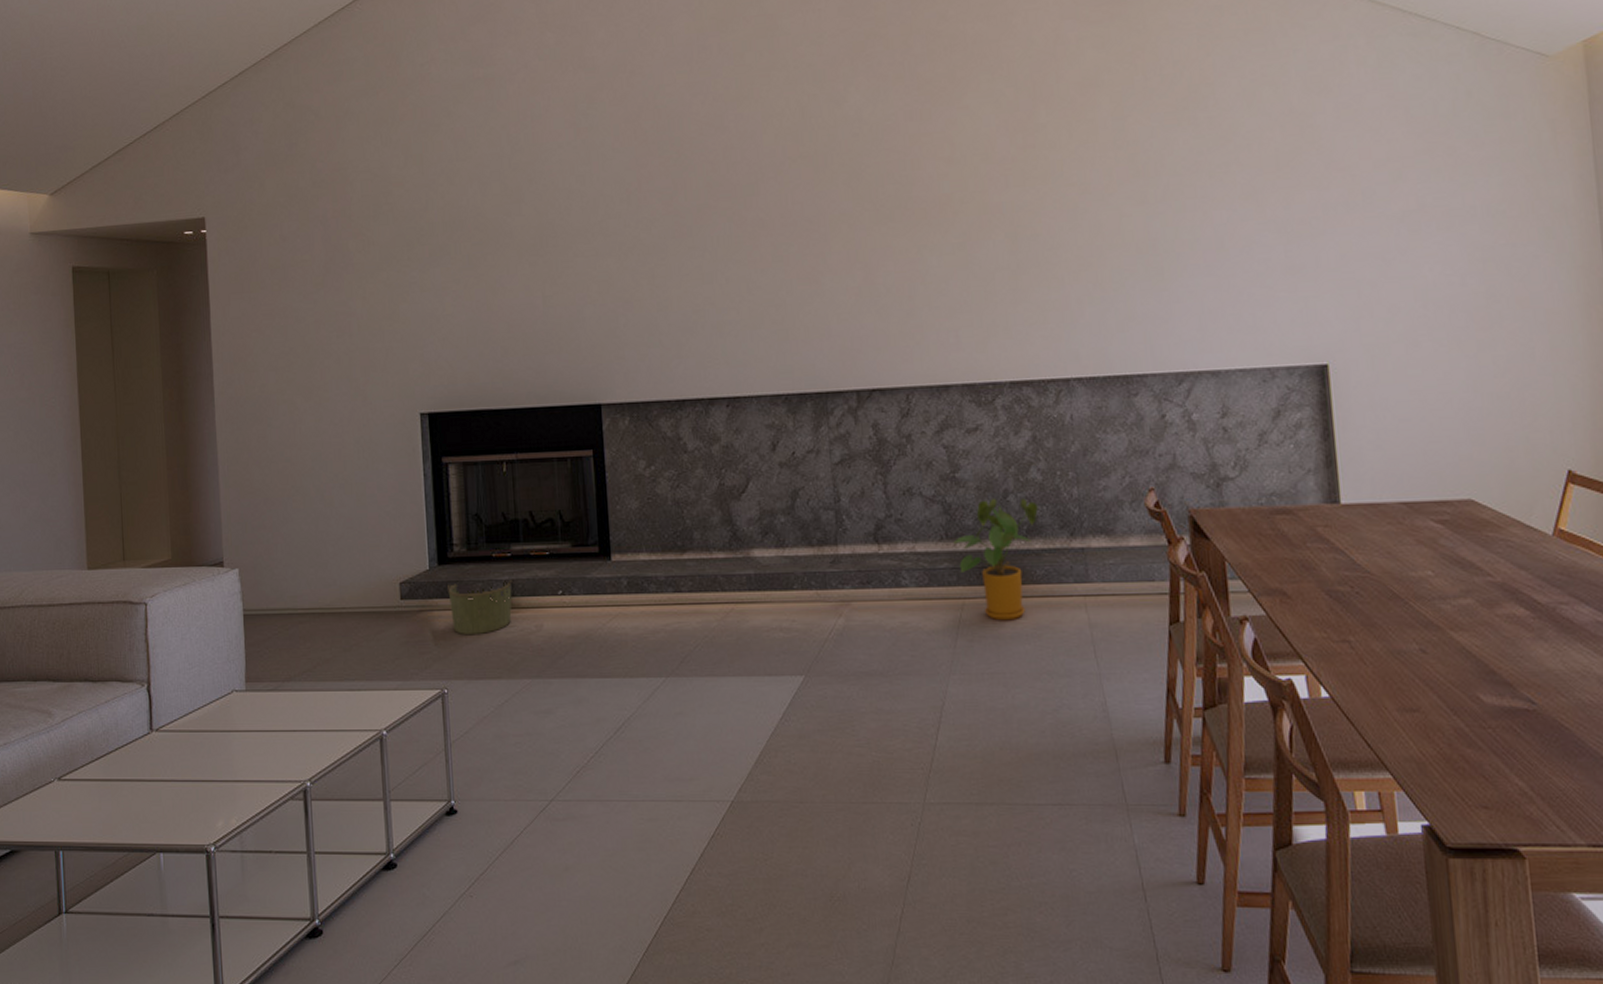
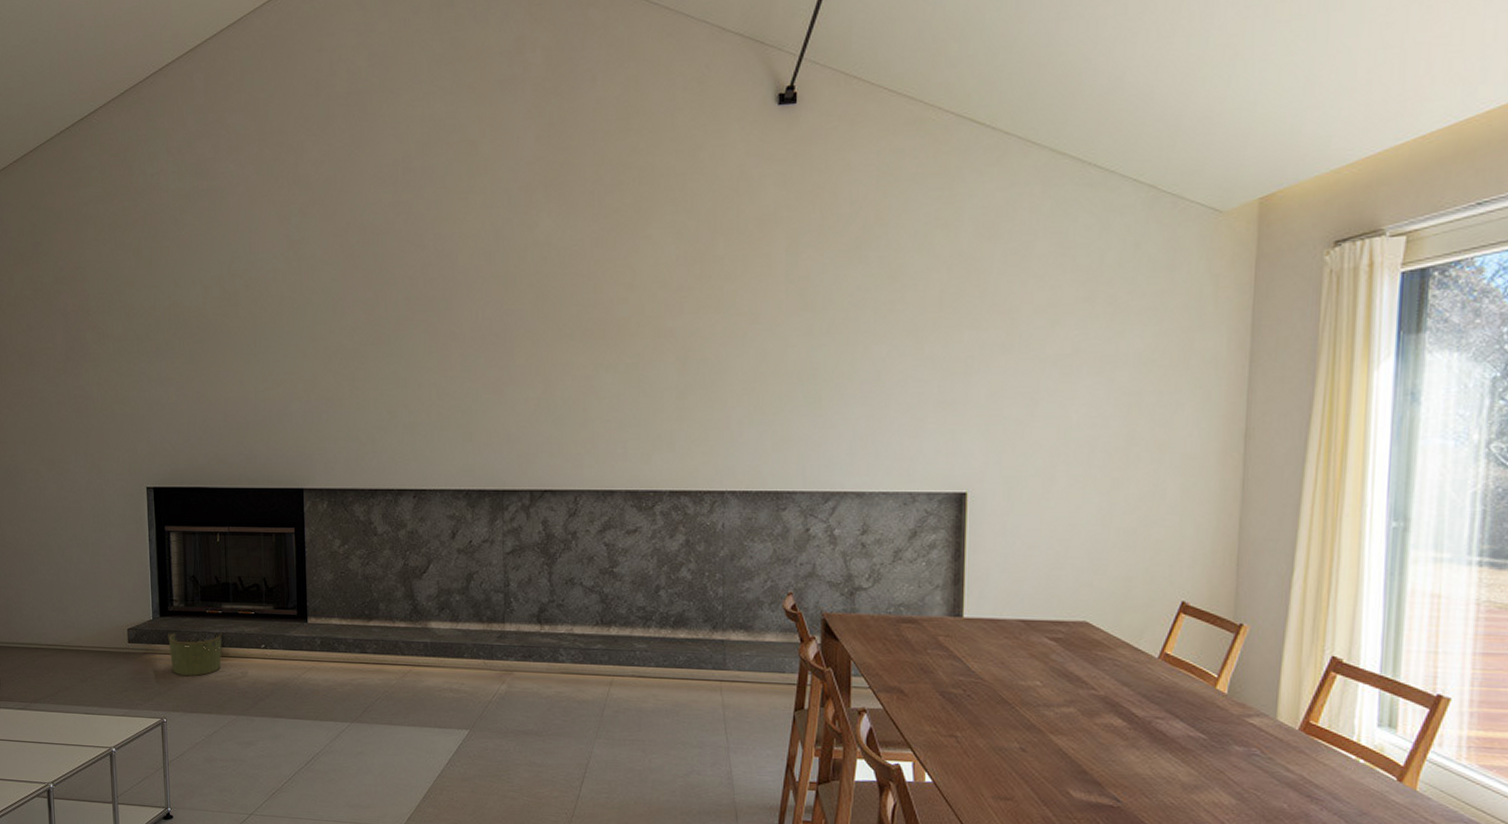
house plant: present [953,498,1038,621] -> none [607,592,686,697]

